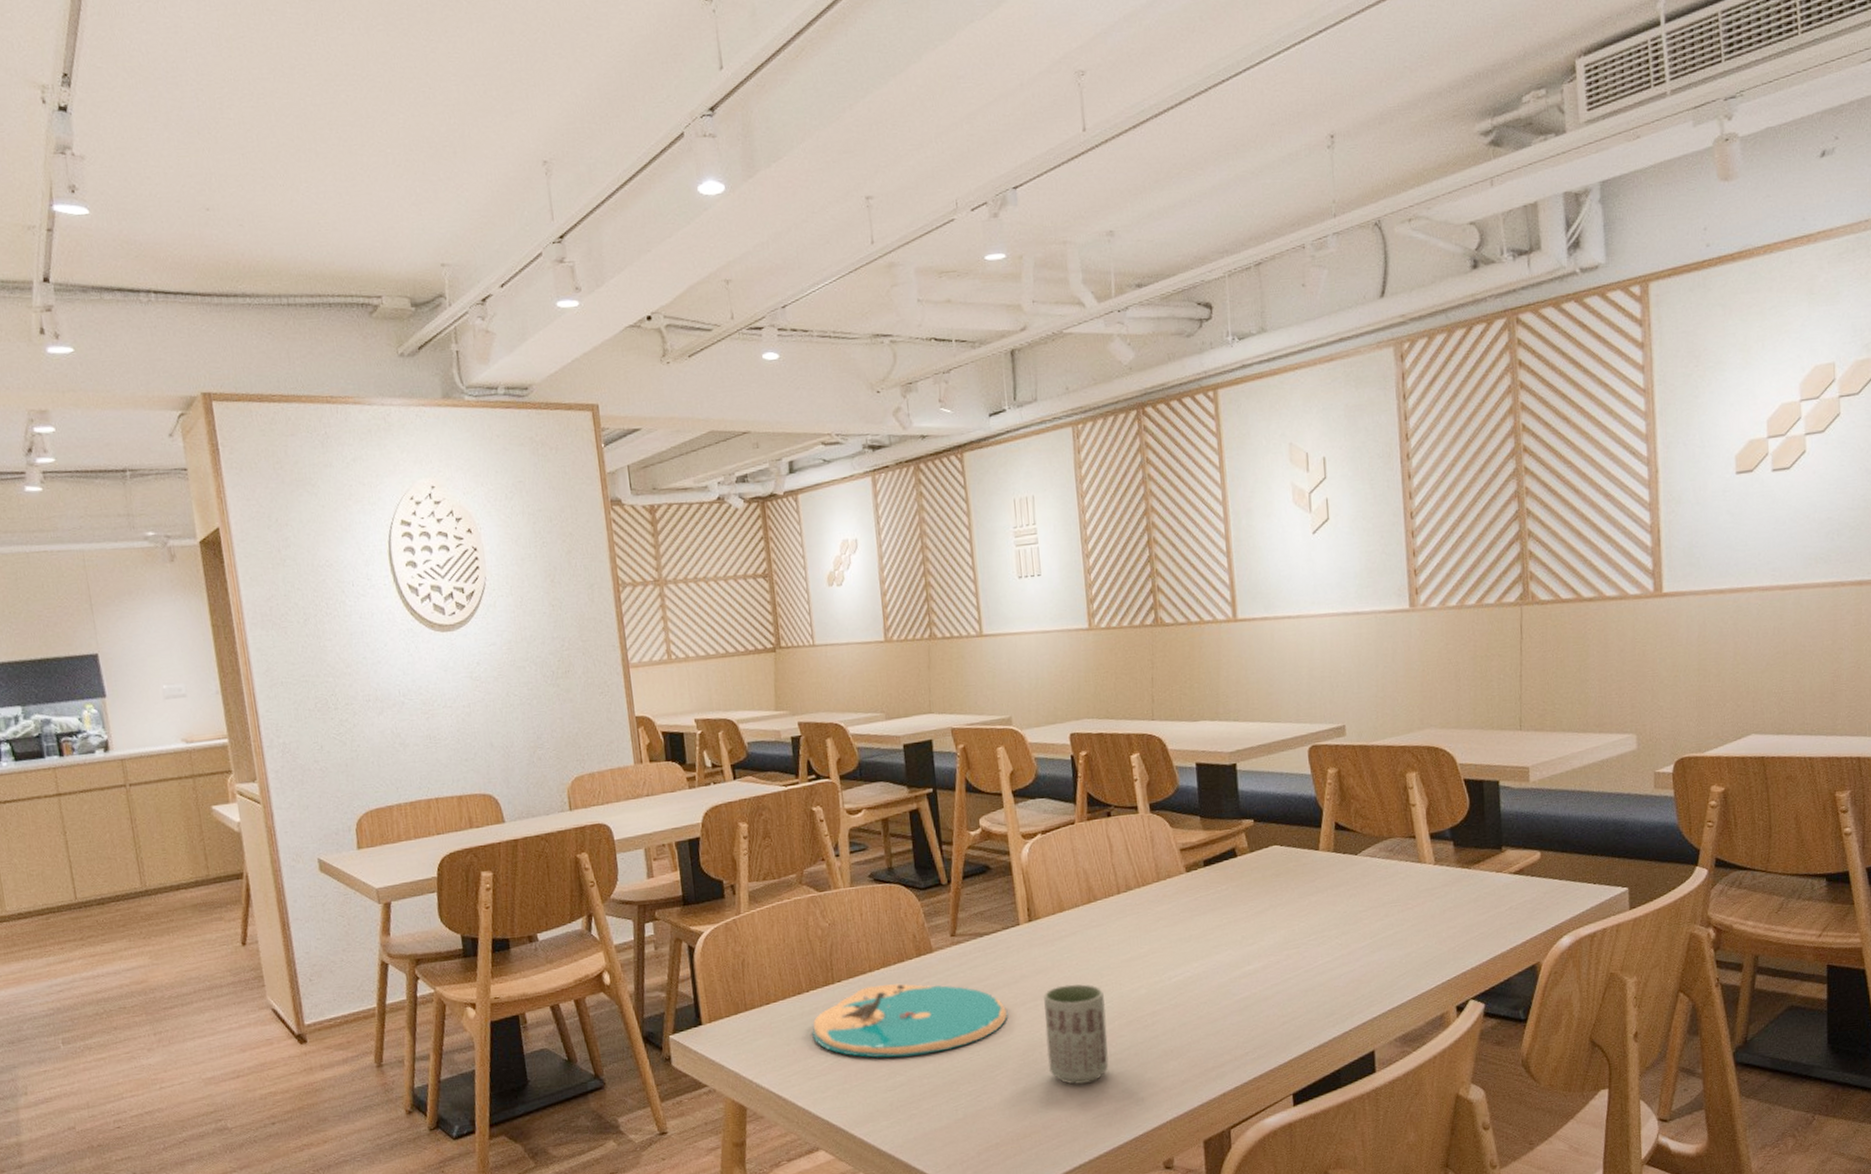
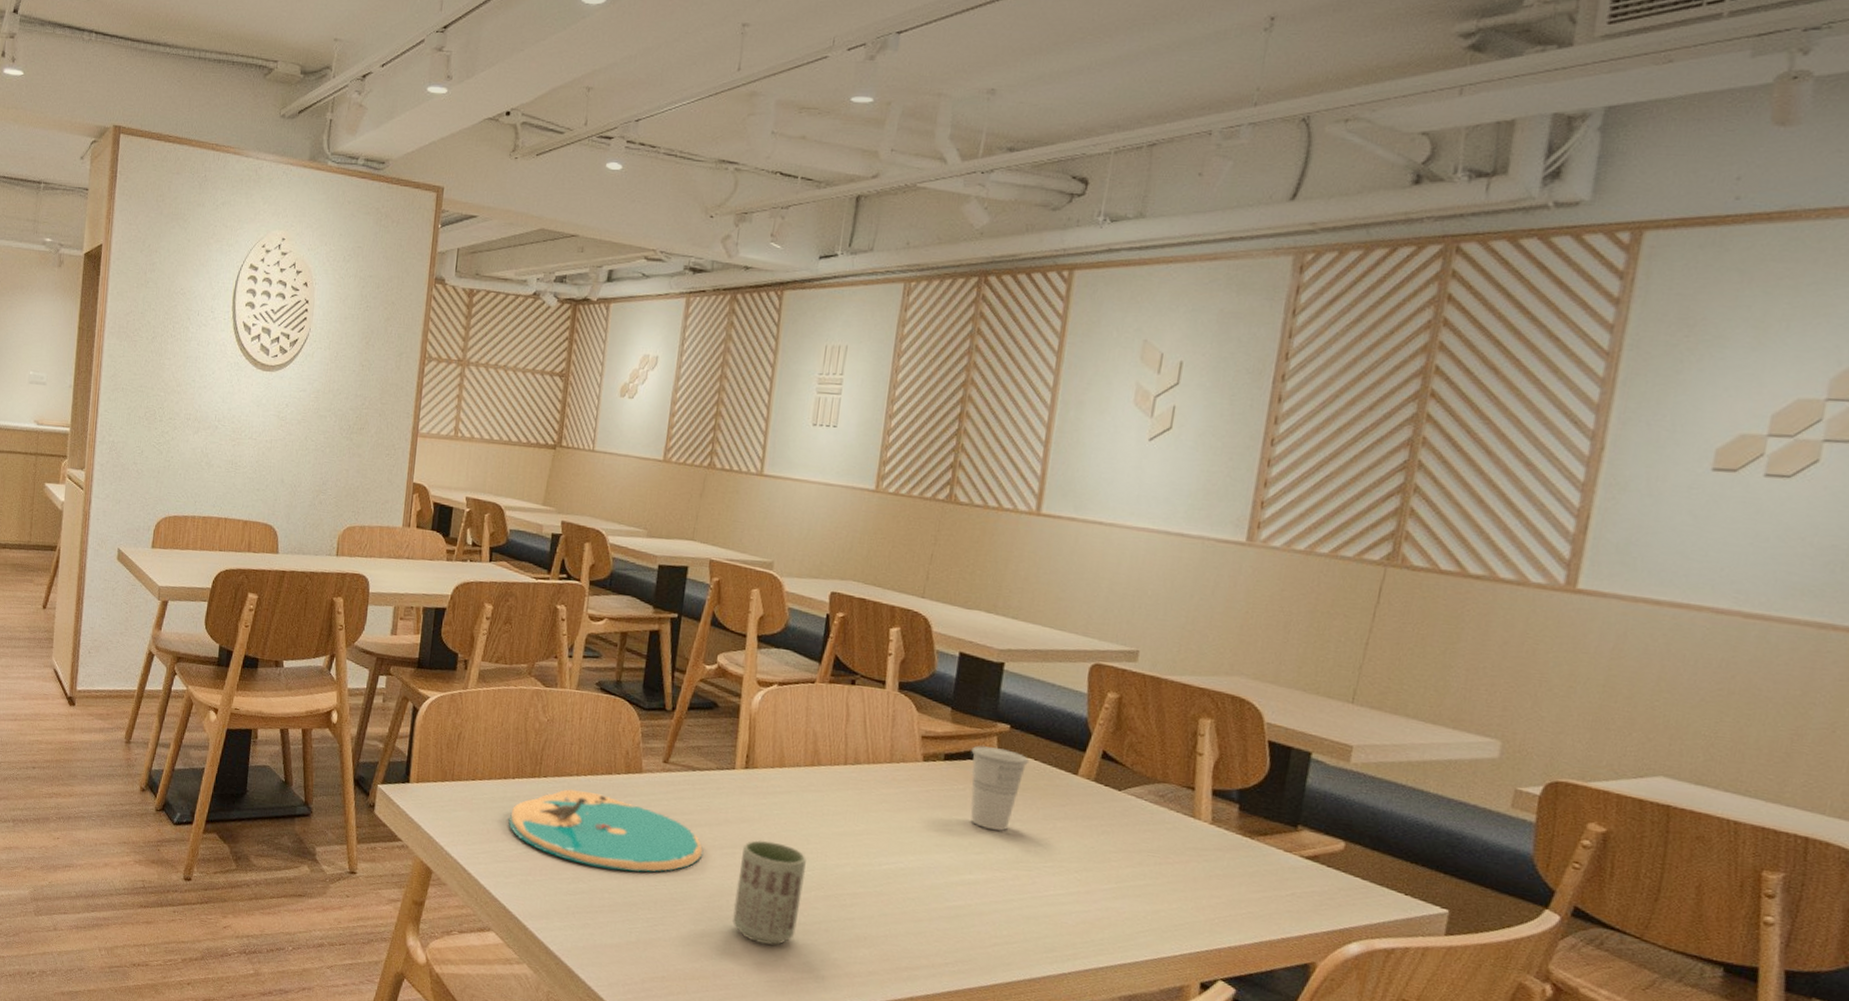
cup: none [1225,842,1276,920] -> present [970,745,1029,831]

